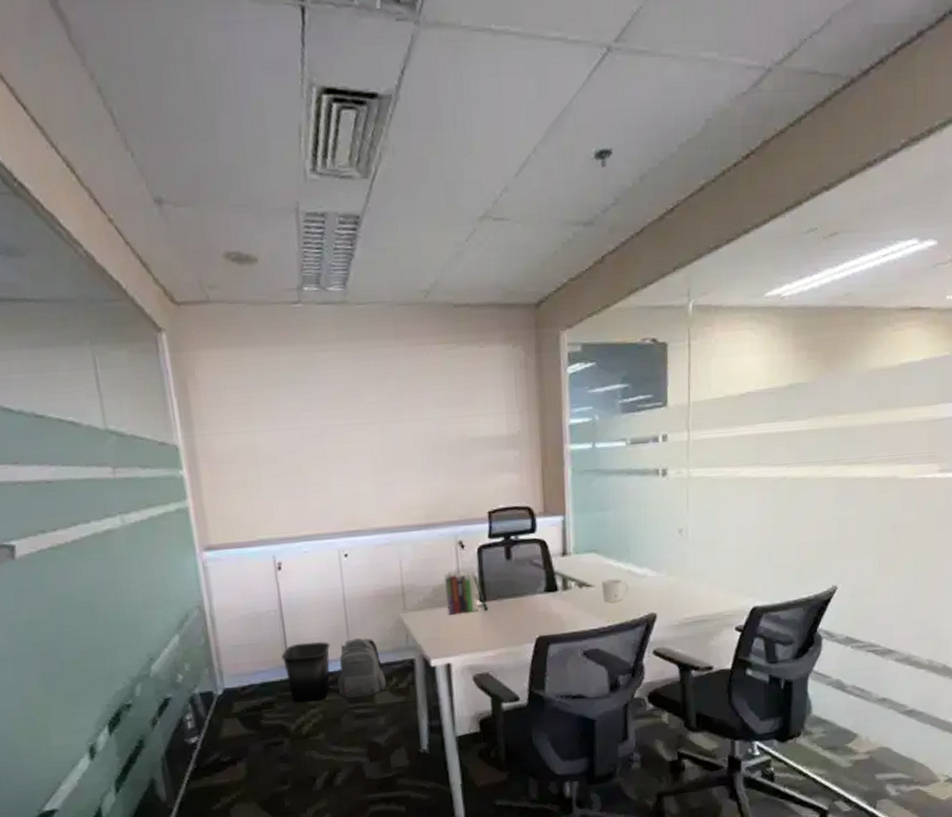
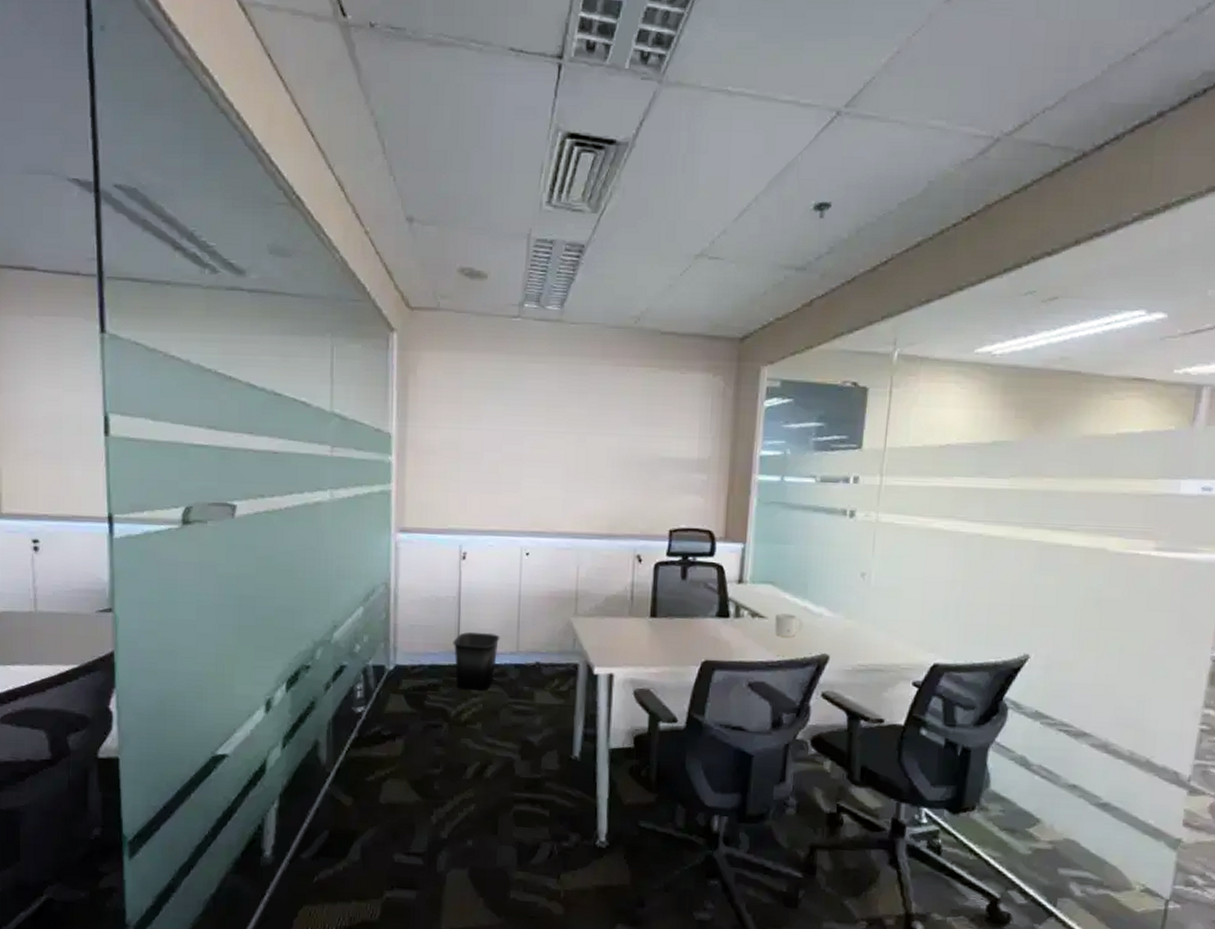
backpack: present [337,637,387,698] -> none [501,634,549,694]
books: present [445,570,489,616] -> none [617,582,658,628]

